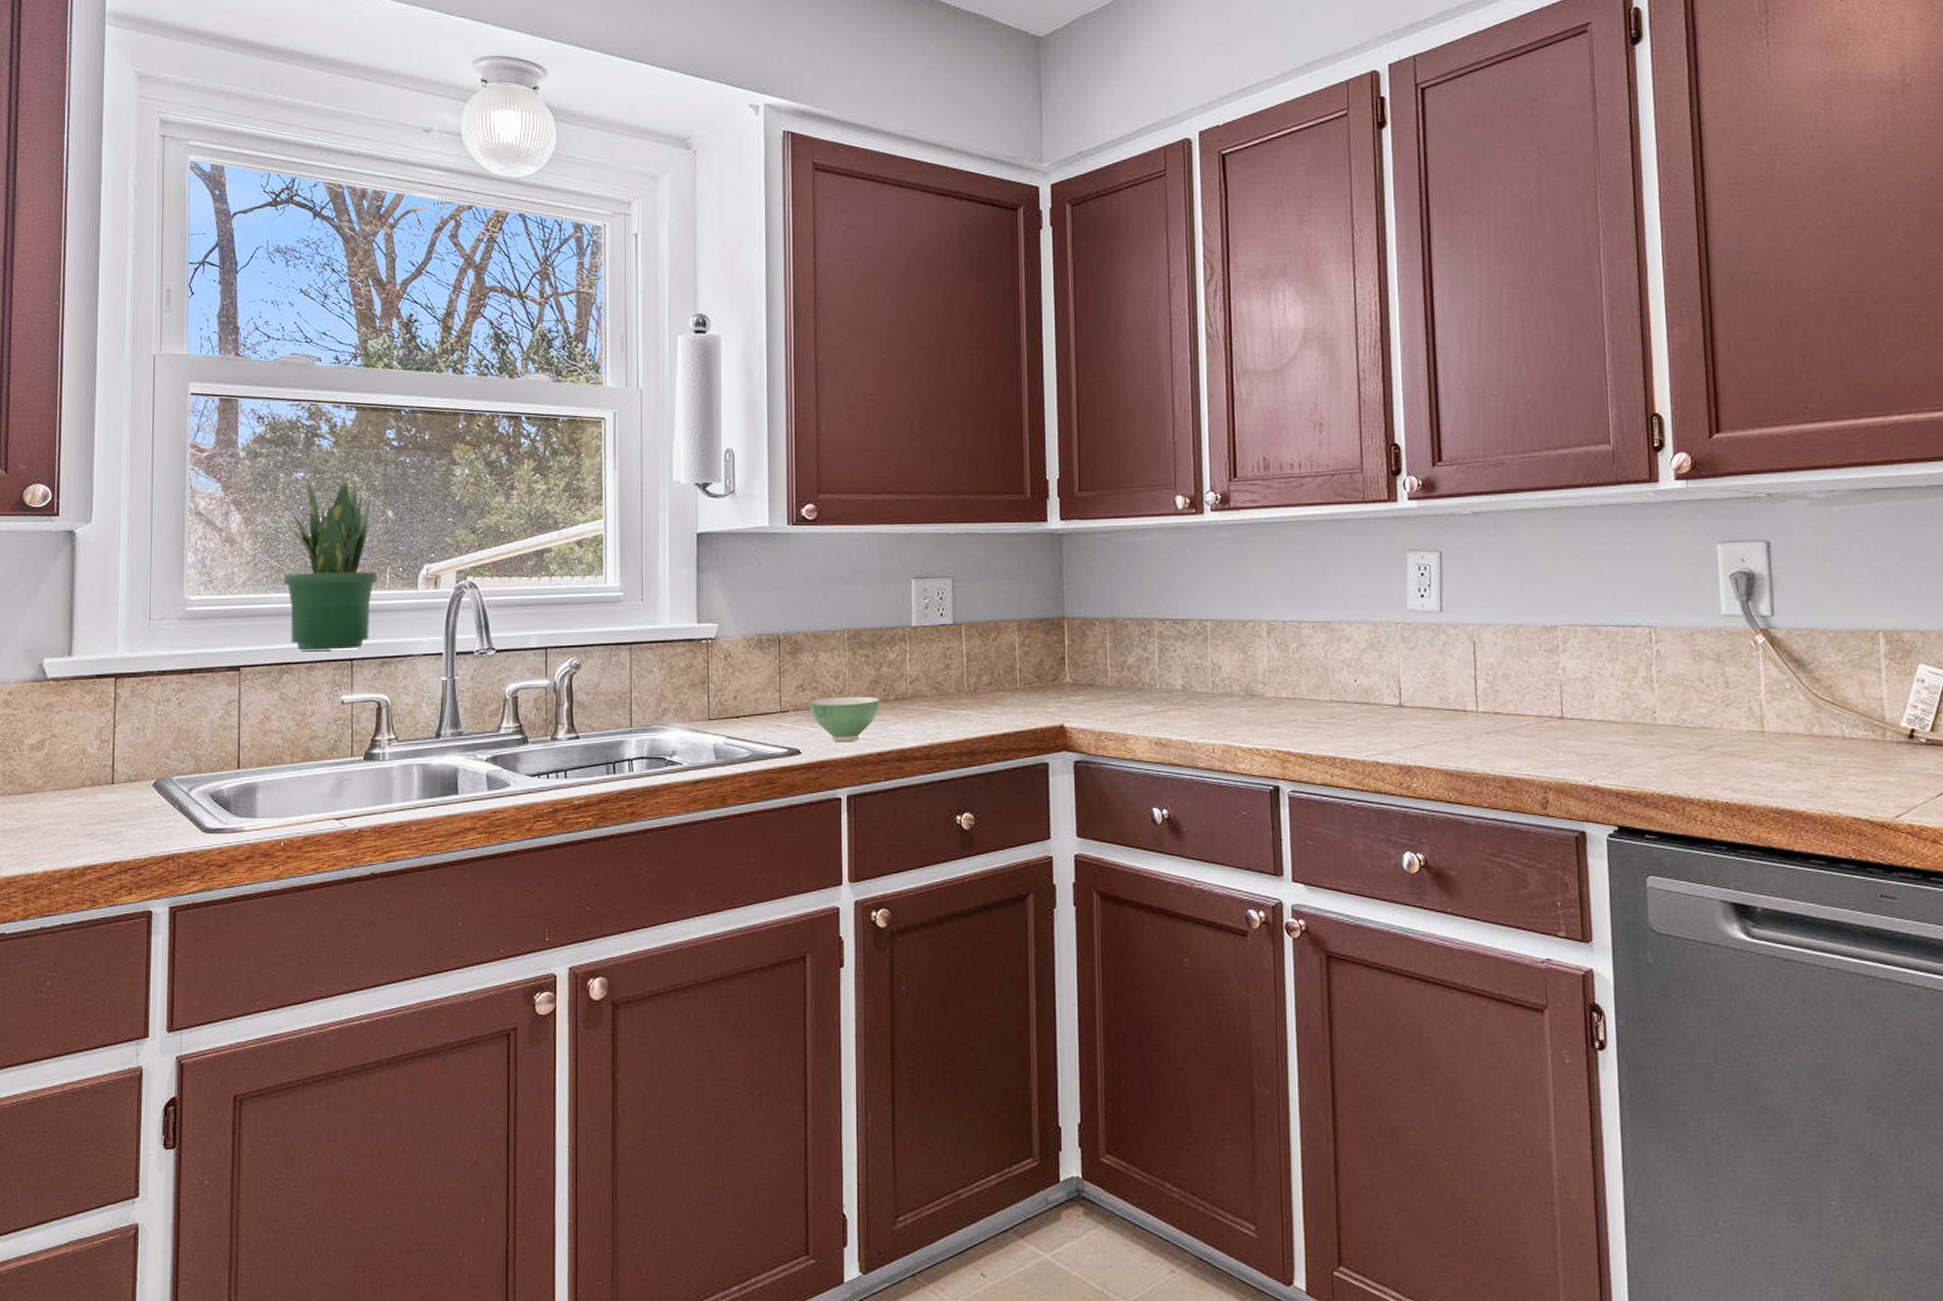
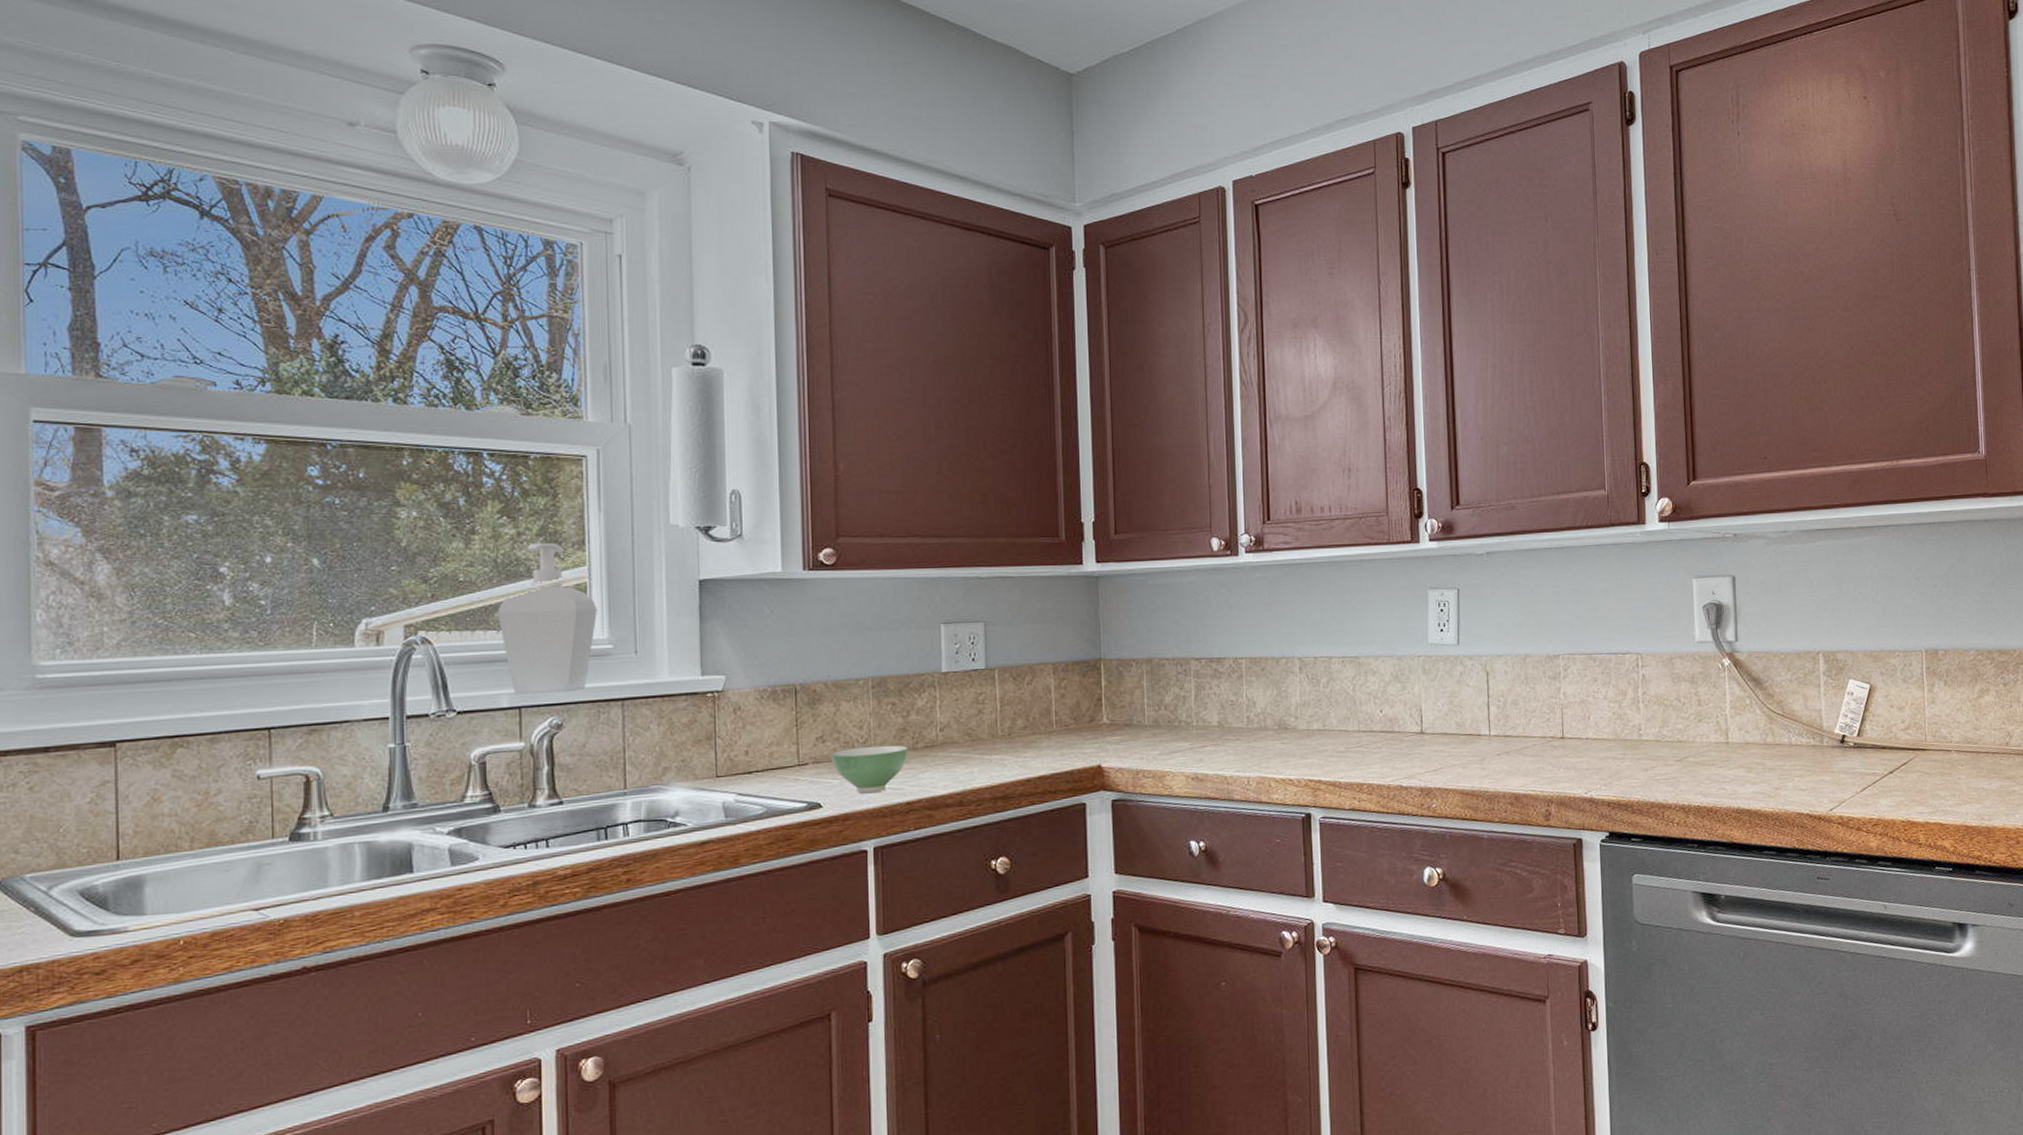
planter: present [283,476,377,651] -> none [172,519,301,721]
soap bottle: none [530,497,611,636] -> present [497,542,597,695]

